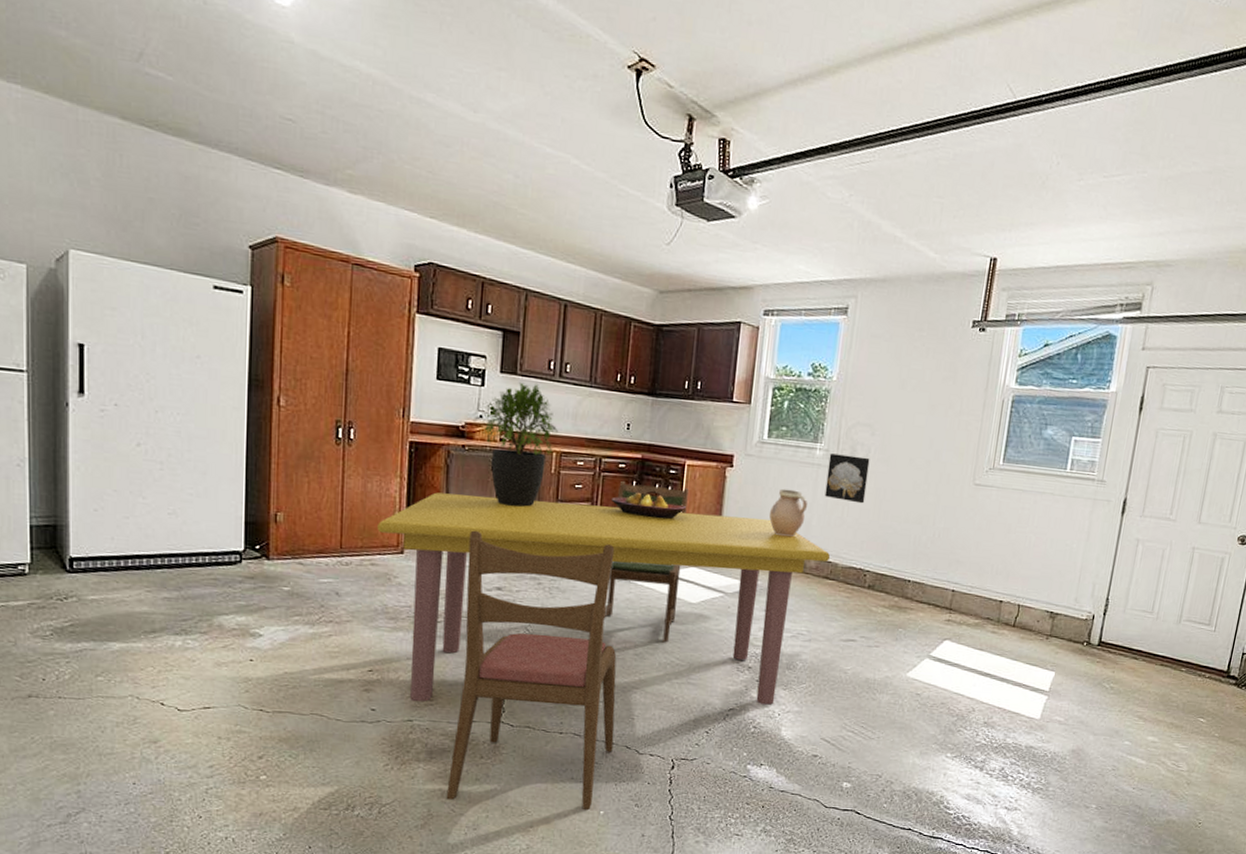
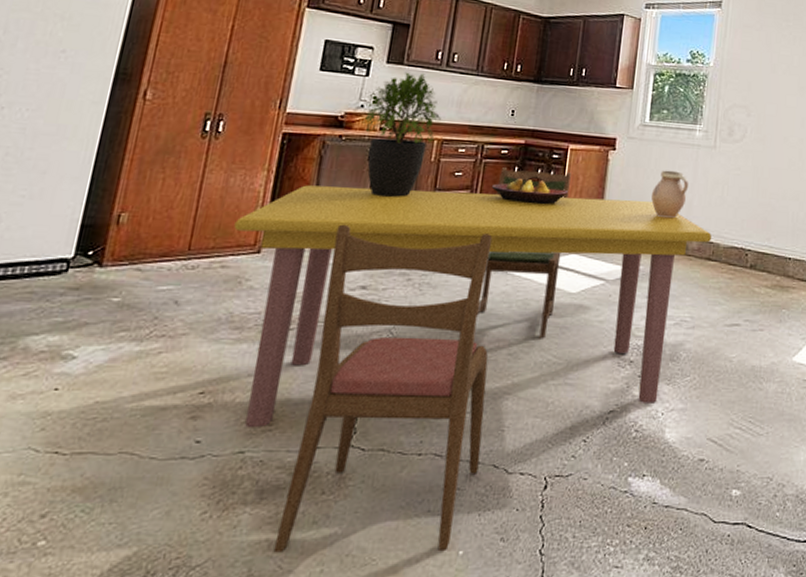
wall art: present [824,453,870,504] -> none [705,134,747,182]

